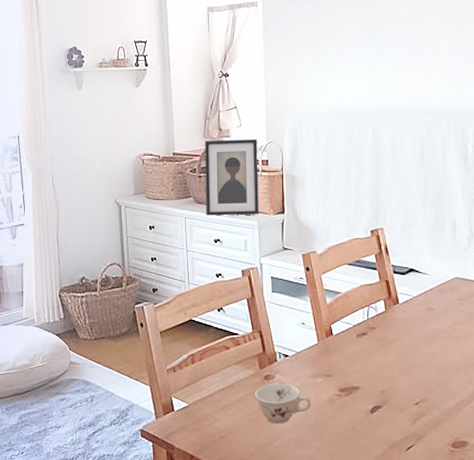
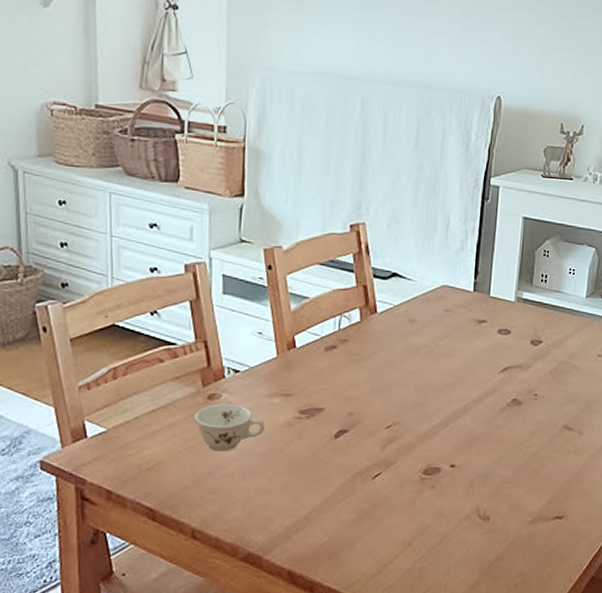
picture frame: present [205,138,259,216] -> none [139,92,213,196]

